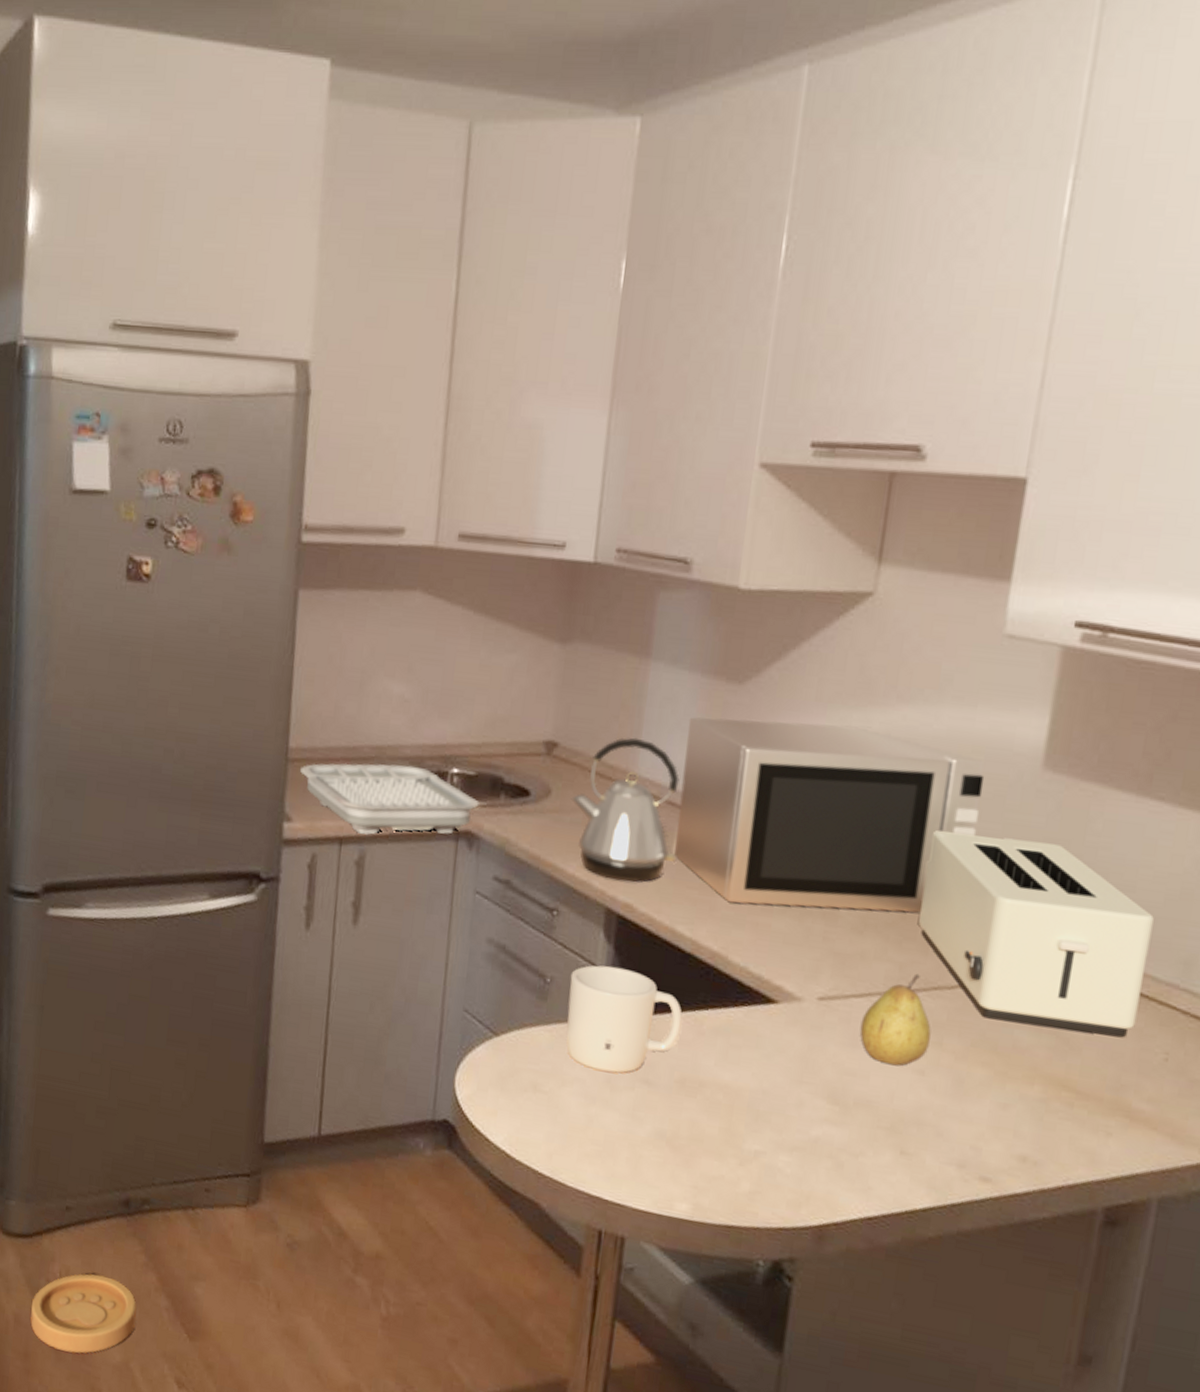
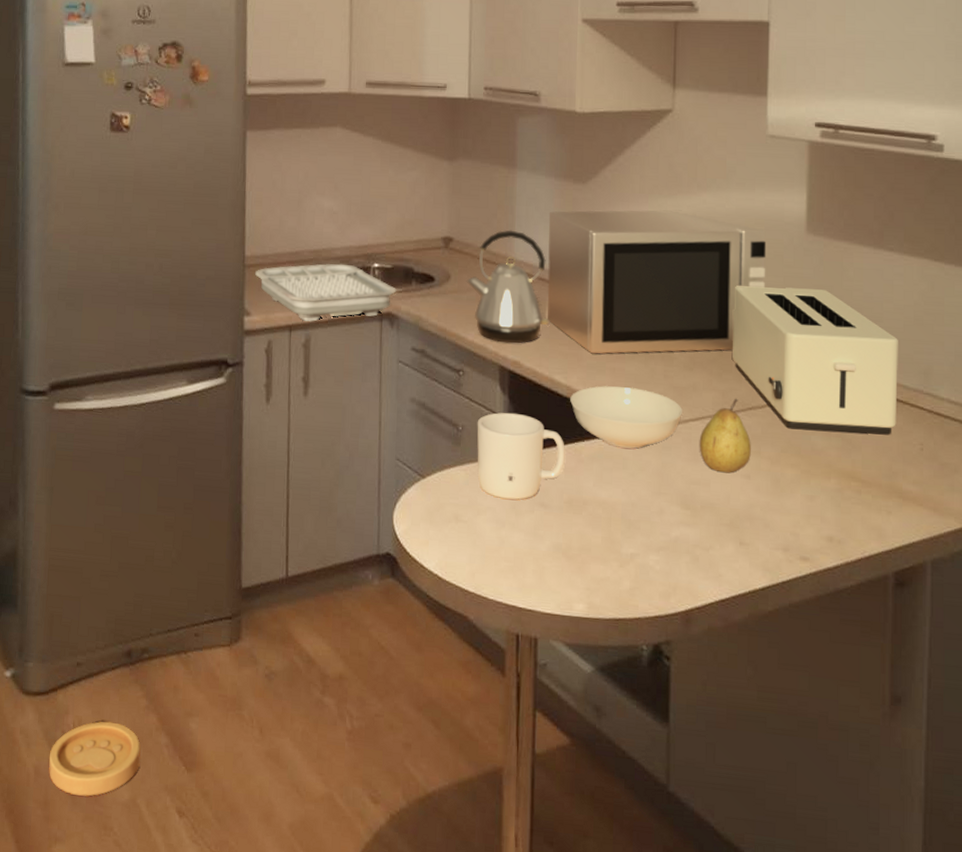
bowl: none [694,943,843,1025] -> present [570,386,682,449]

